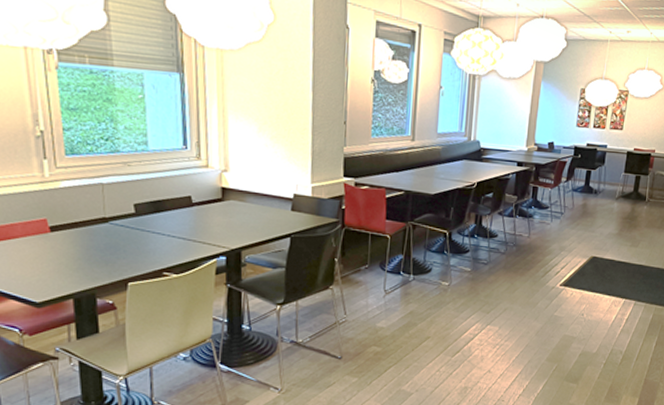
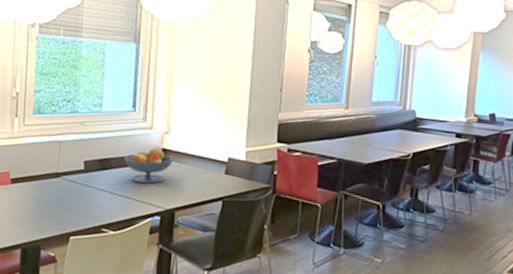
fruit bowl: none [179,187,235,224] -> present [124,148,174,184]

